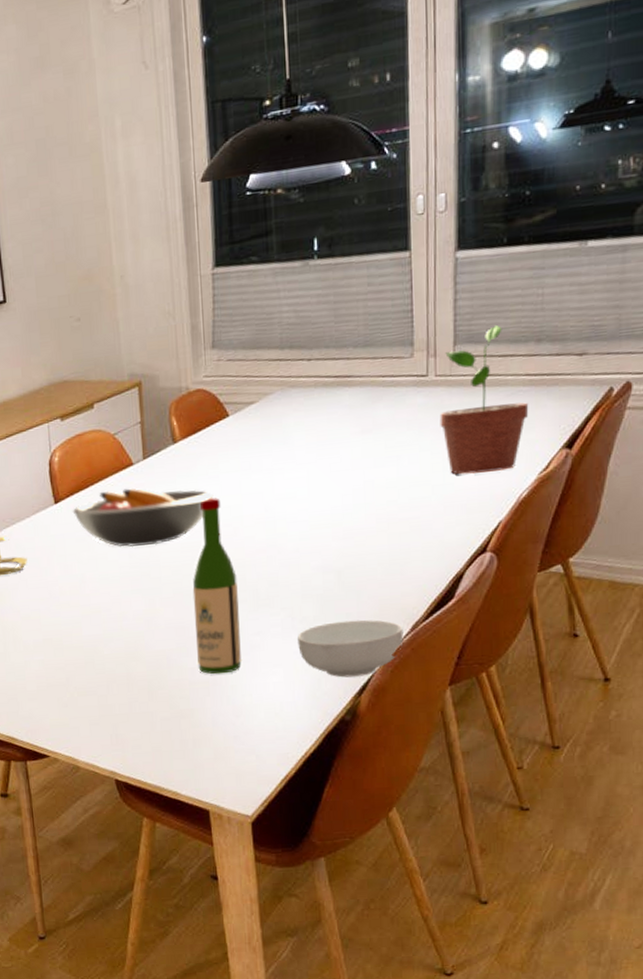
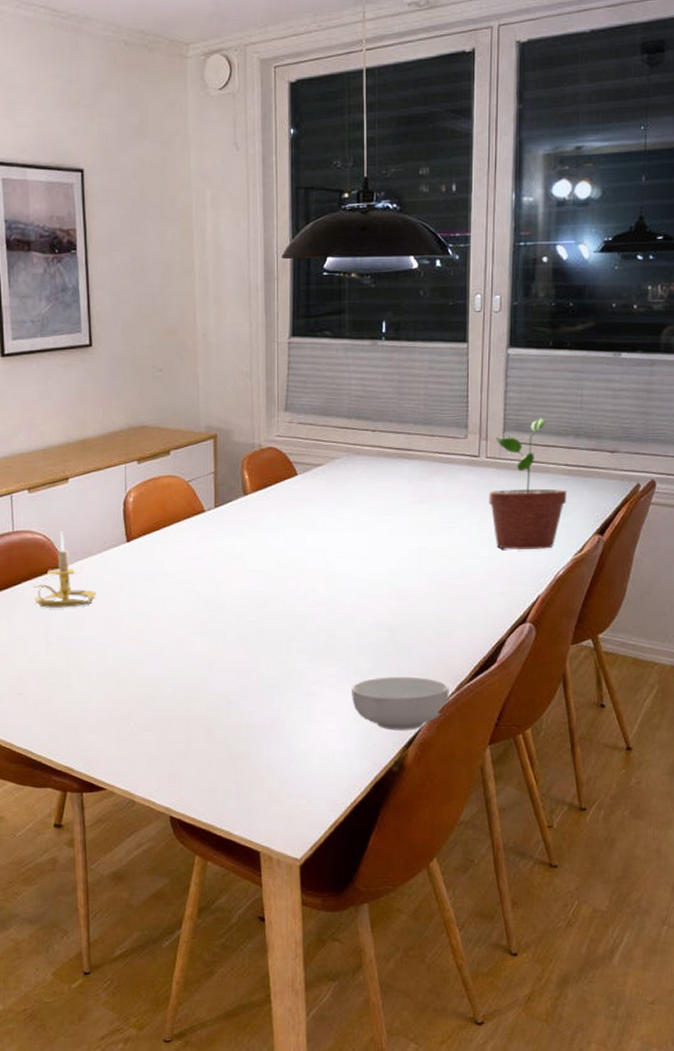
fruit bowl: present [72,488,214,548] -> none [143,534,279,591]
wine bottle: present [192,497,242,675] -> none [255,550,298,719]

